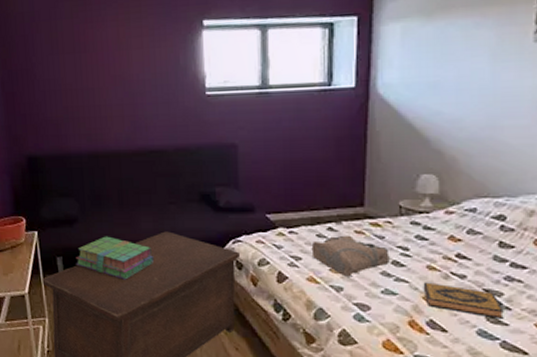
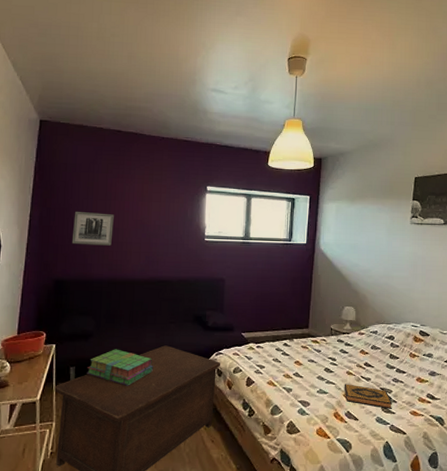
wall art: none [39,70,88,113] -> present [71,212,114,246]
tote bag: present [311,235,390,277] -> none [272,349,324,381]

